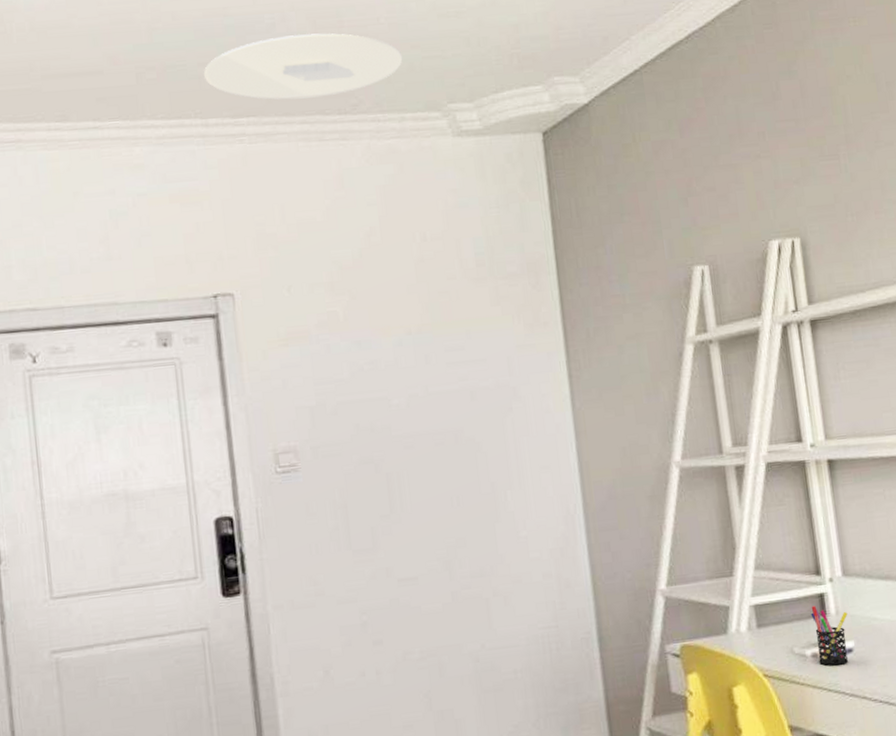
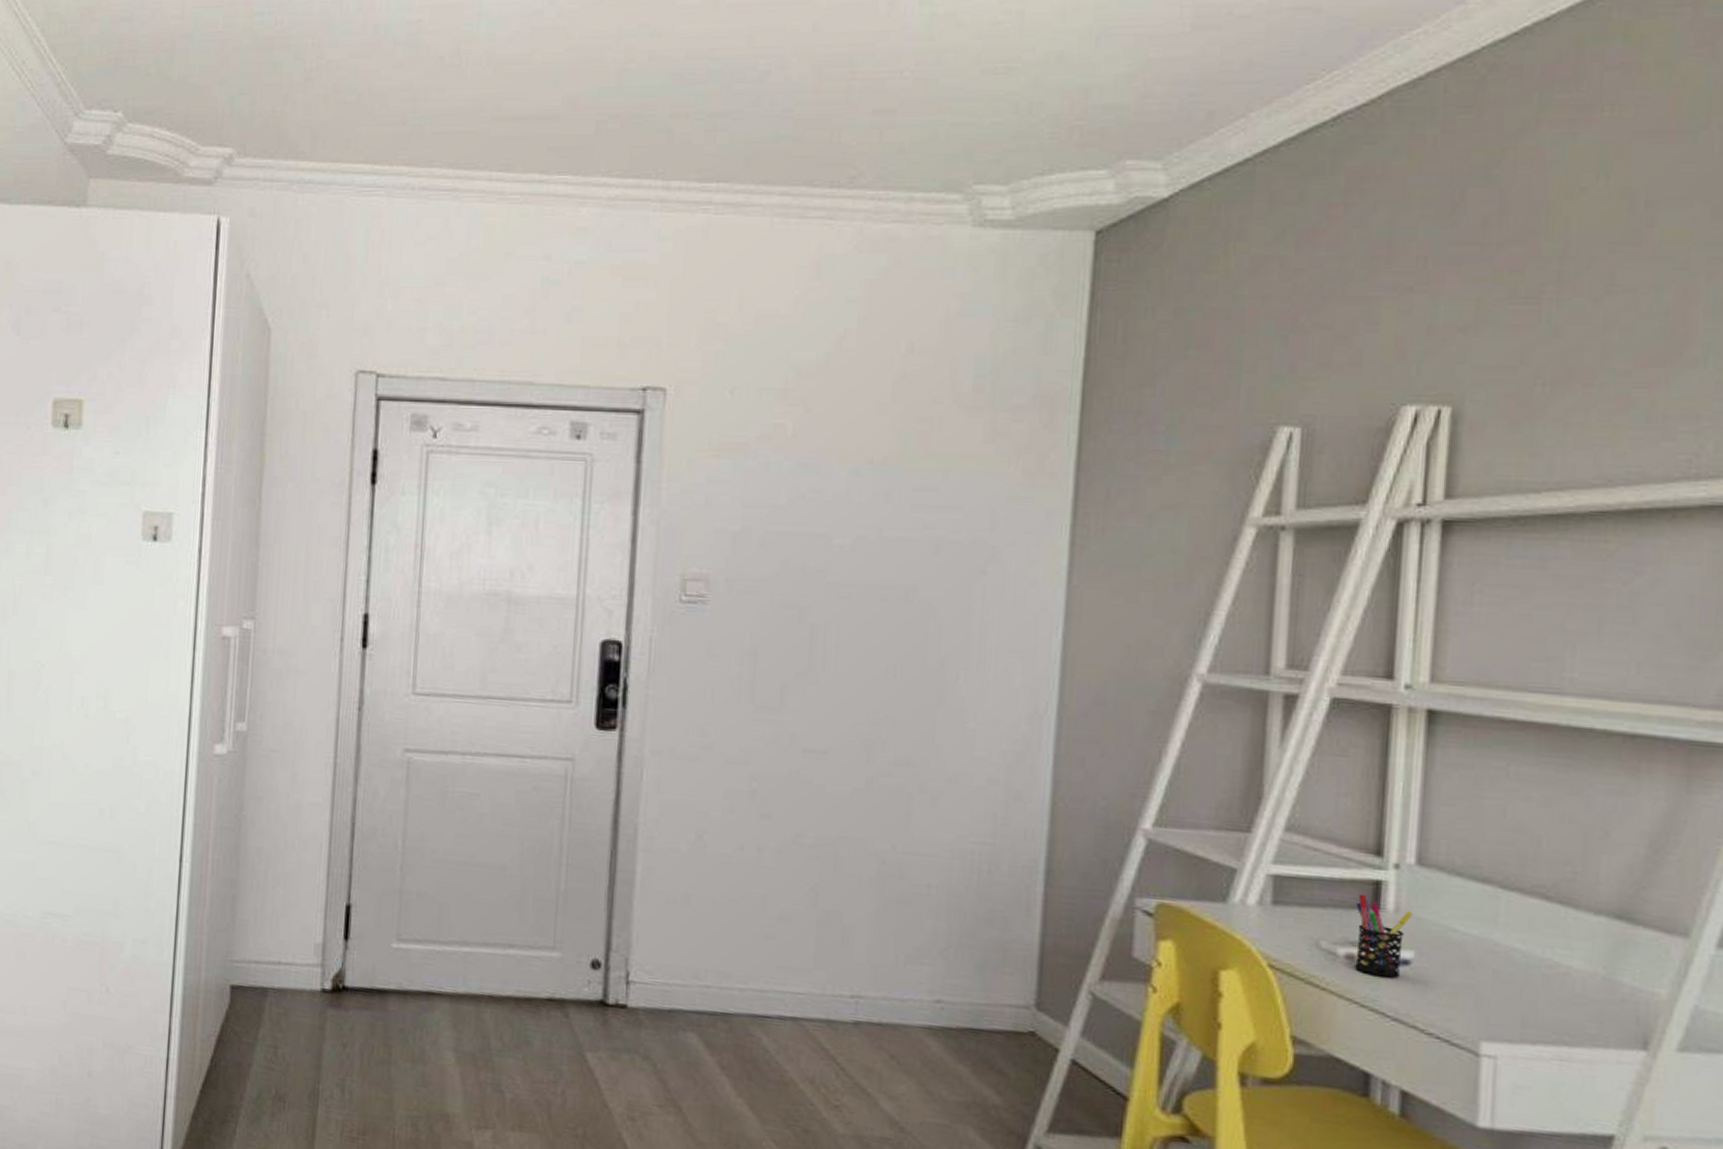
ceiling light: present [203,33,403,100] -> none [674,86,925,165]

